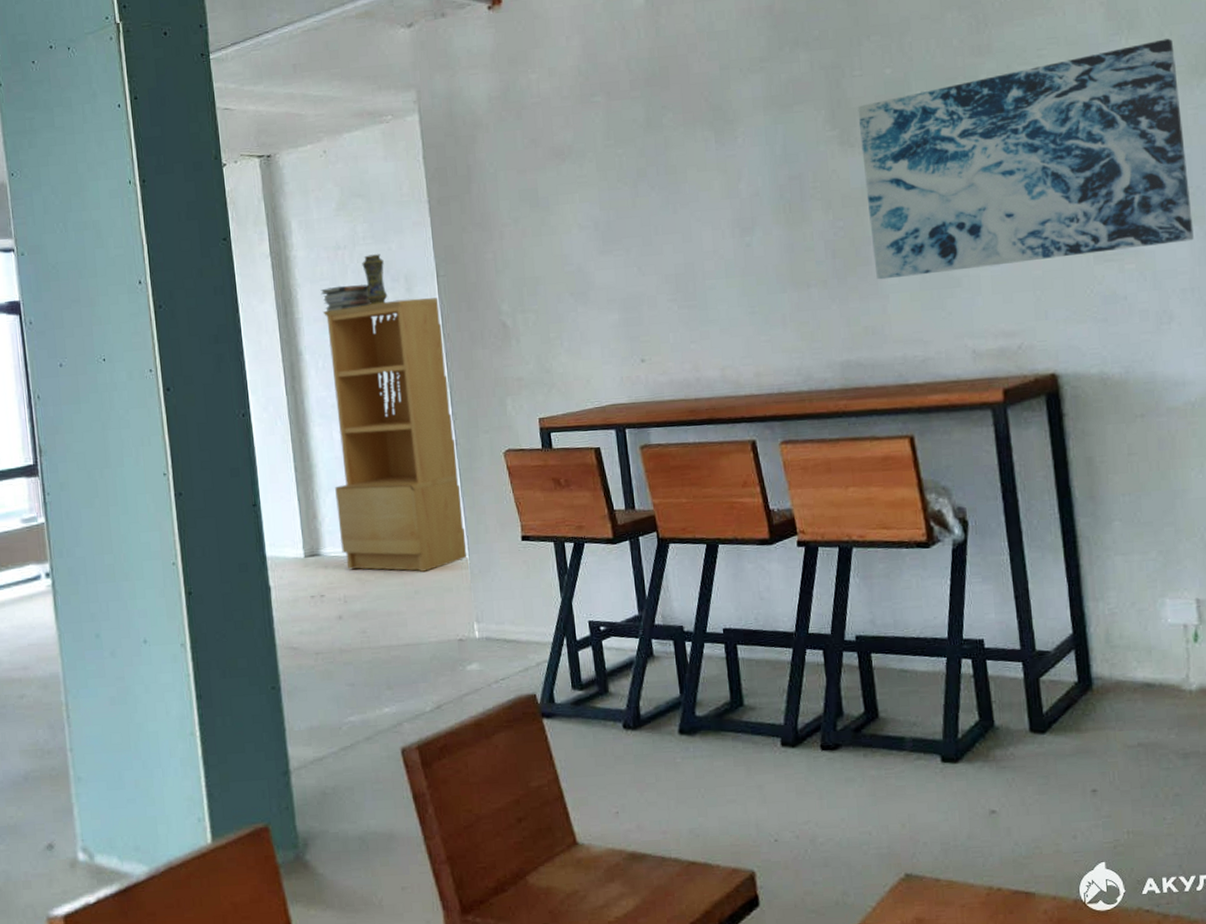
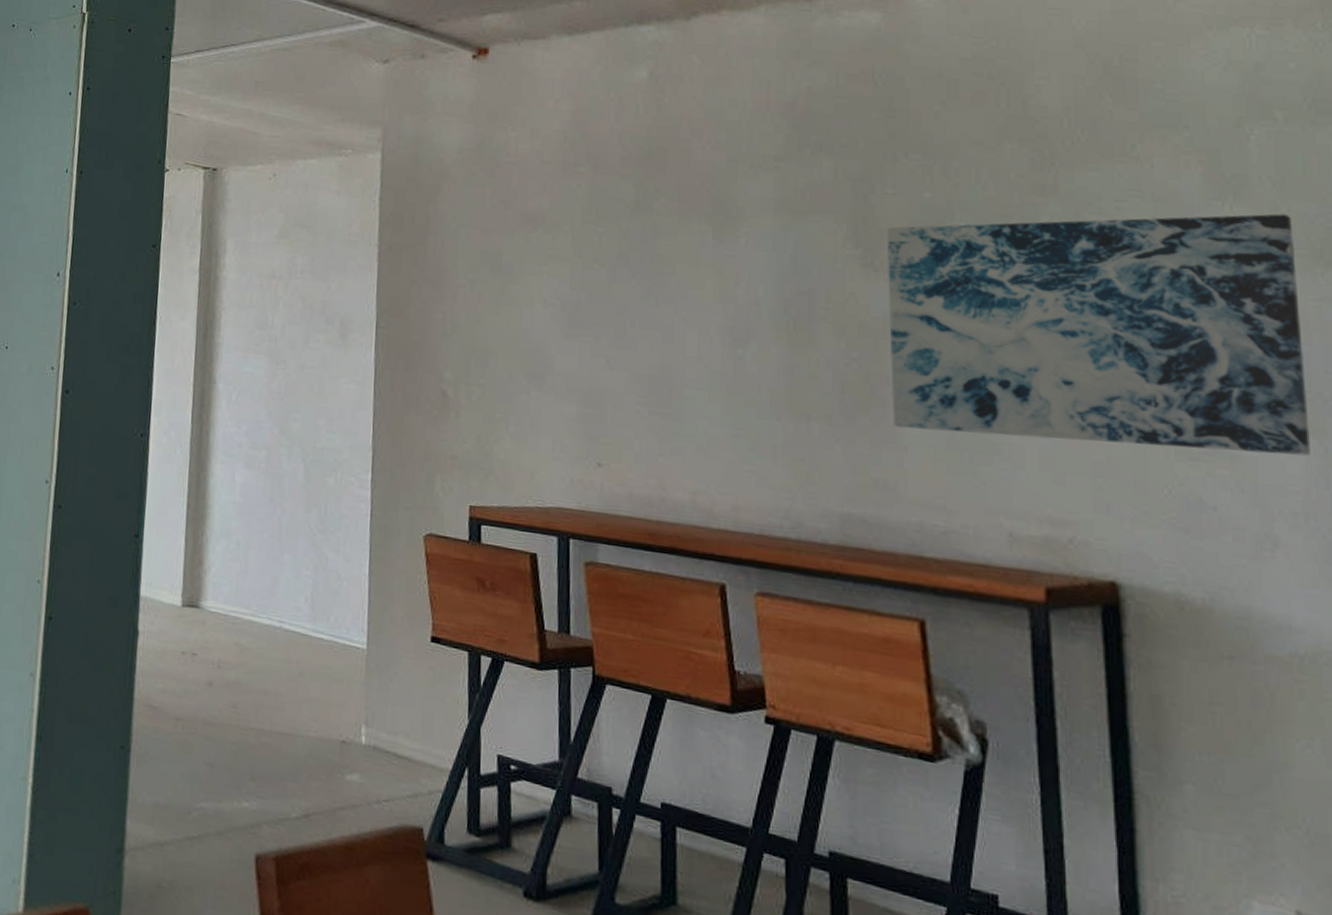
book stack: present [320,284,371,312] -> none [246,317,300,345]
bookcase: present [322,297,468,572] -> none [224,341,374,653]
vase: present [362,254,388,305] -> none [296,290,320,345]

